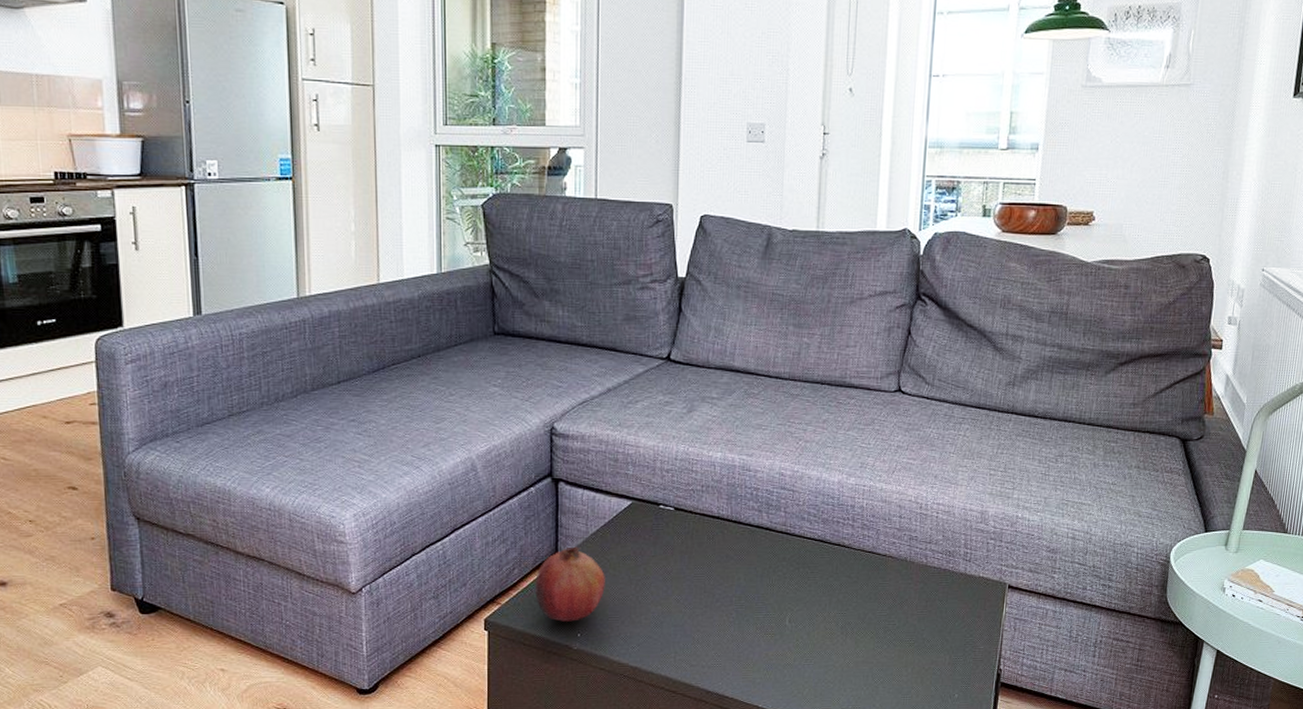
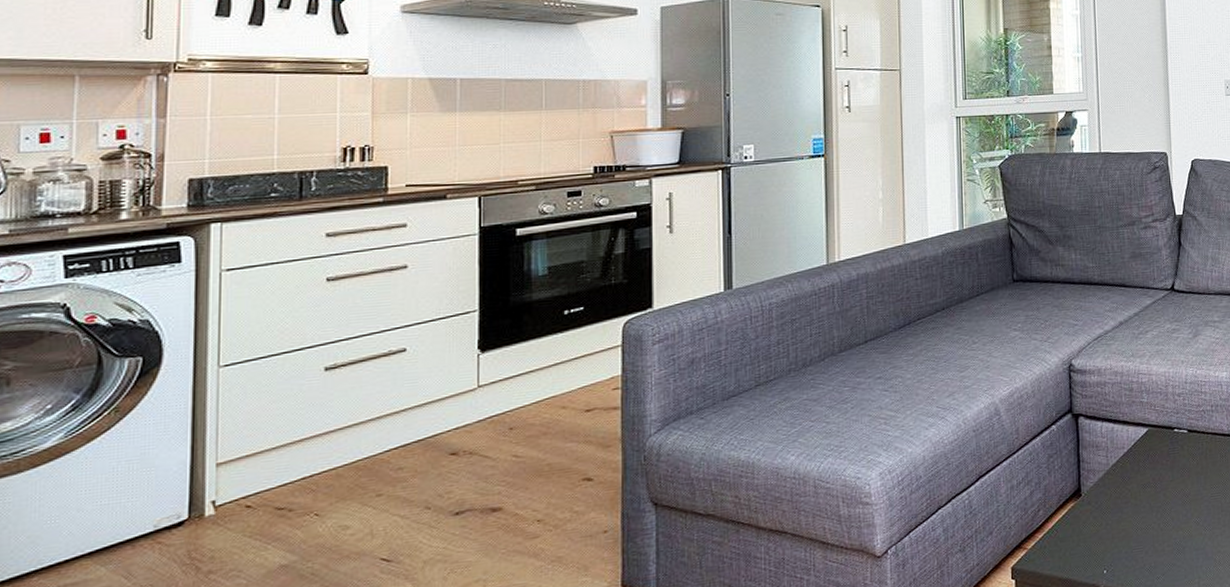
fruit: present [535,546,605,622] -> none [1060,480,1128,560]

